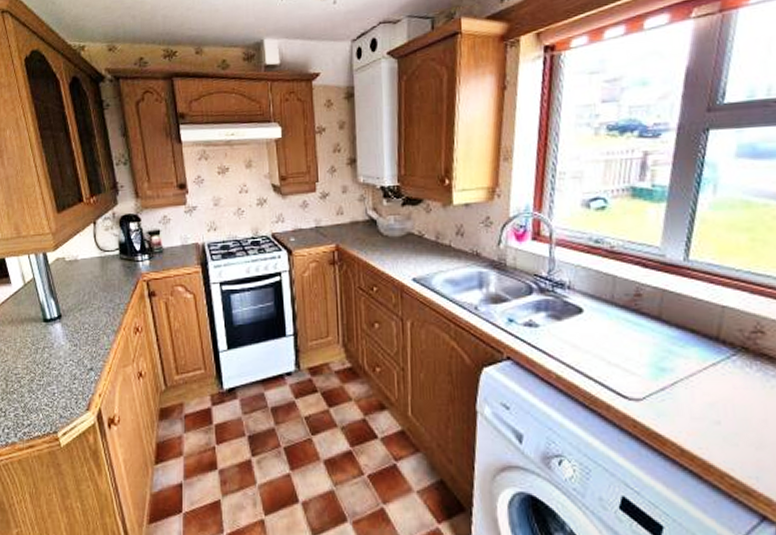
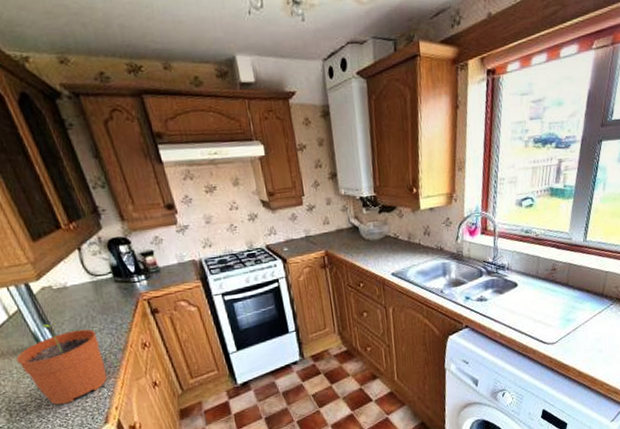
plant pot: none [22,295,97,381] -> present [16,322,107,405]

